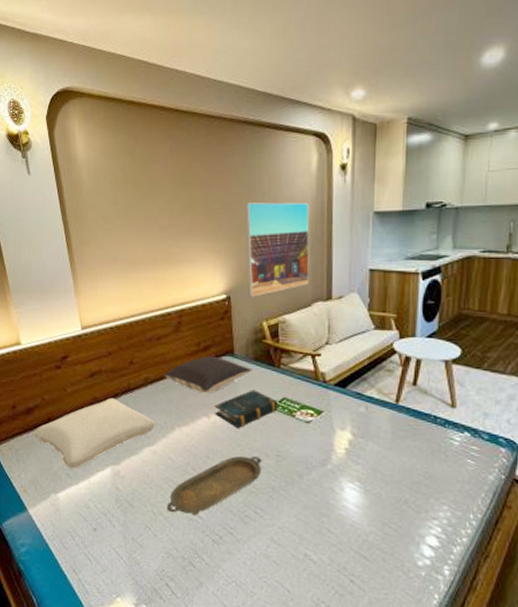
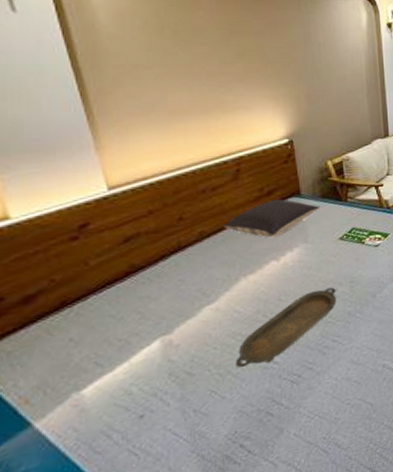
pillow: present [33,397,155,469] -> none [36,261,215,356]
book: present [214,390,278,429] -> none [282,225,348,266]
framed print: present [246,202,310,297] -> none [303,53,368,139]

